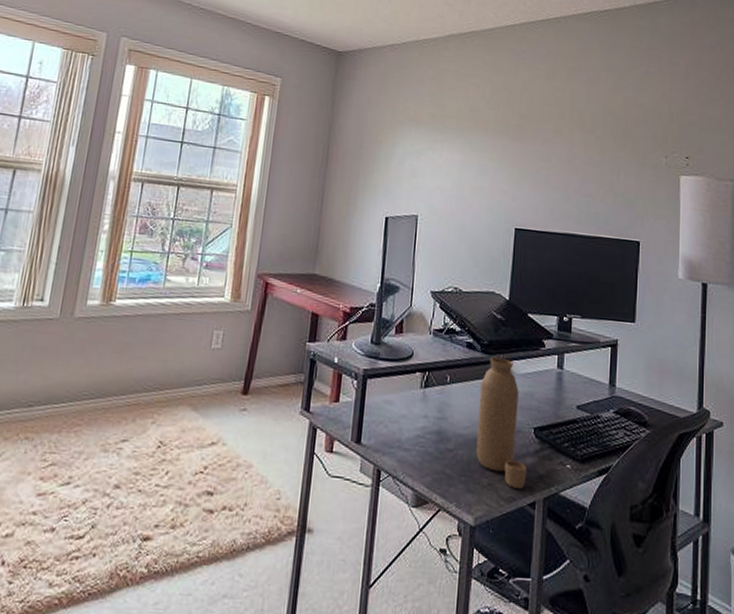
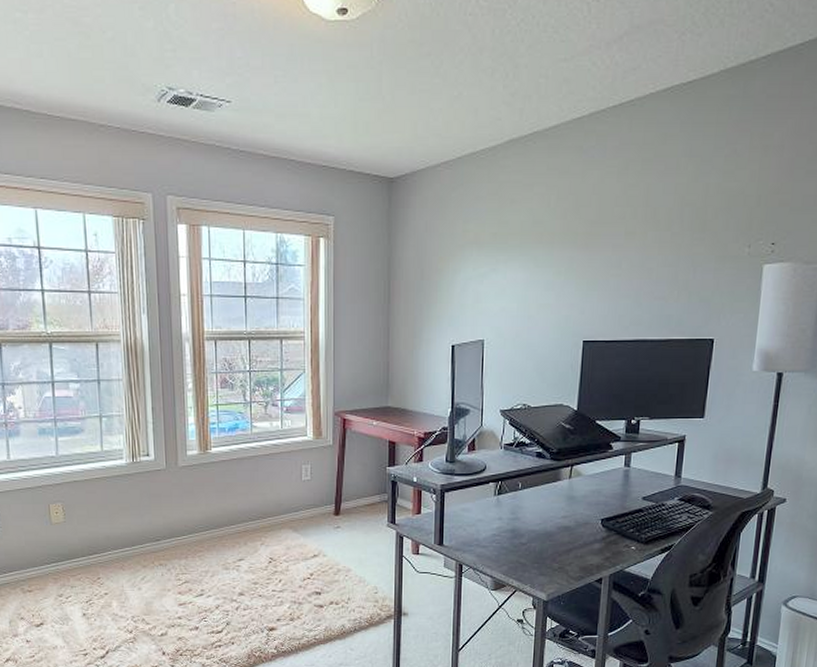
water bottle: present [476,356,527,489] -> none [547,462,595,569]

